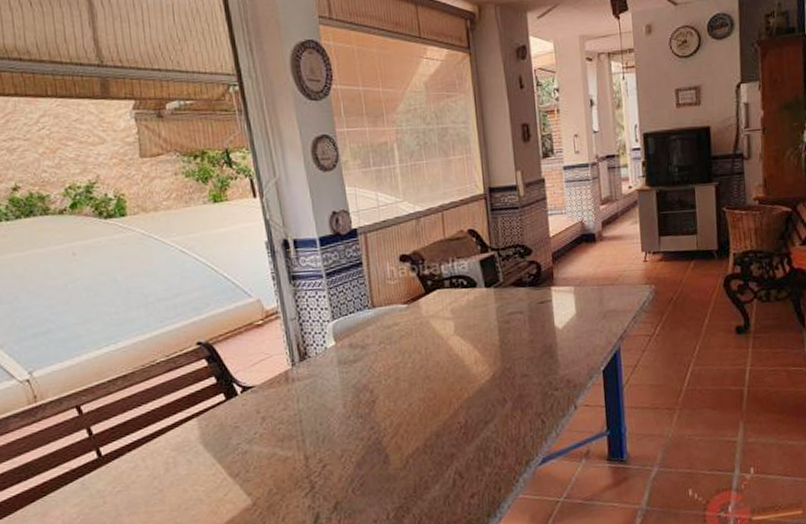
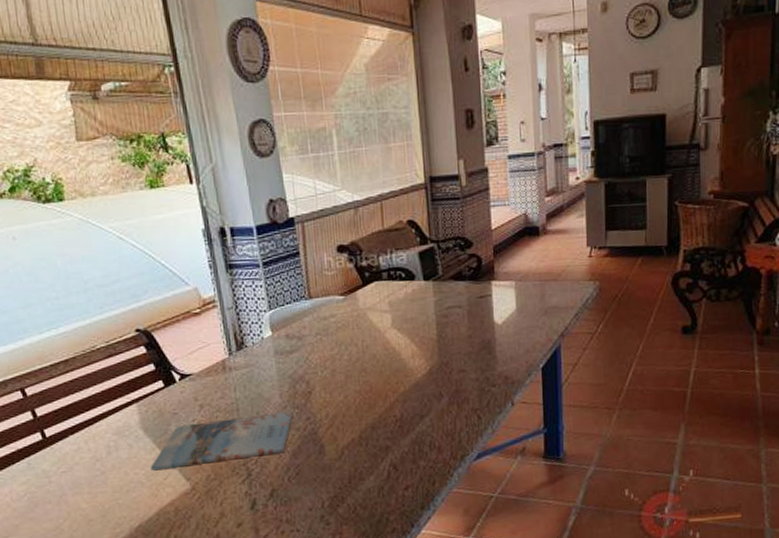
magazine: none [210,421,357,487] -> present [150,411,293,471]

